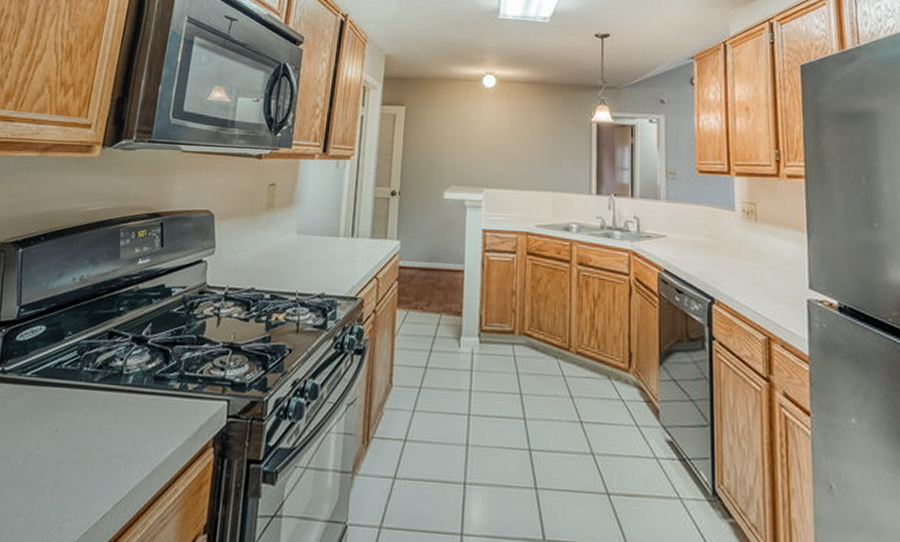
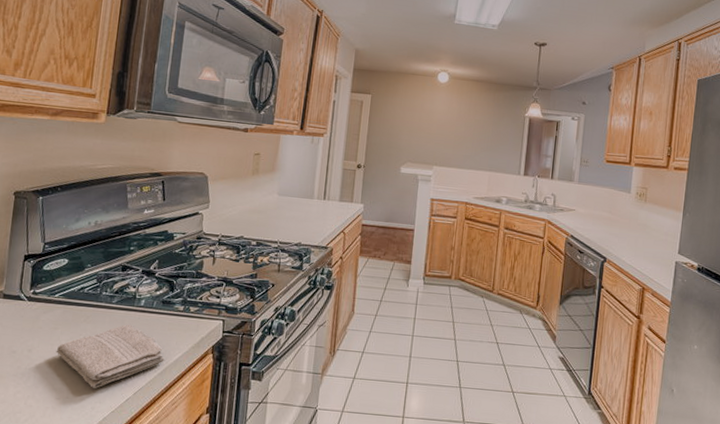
washcloth: none [21,409,154,500] -> present [56,324,164,388]

